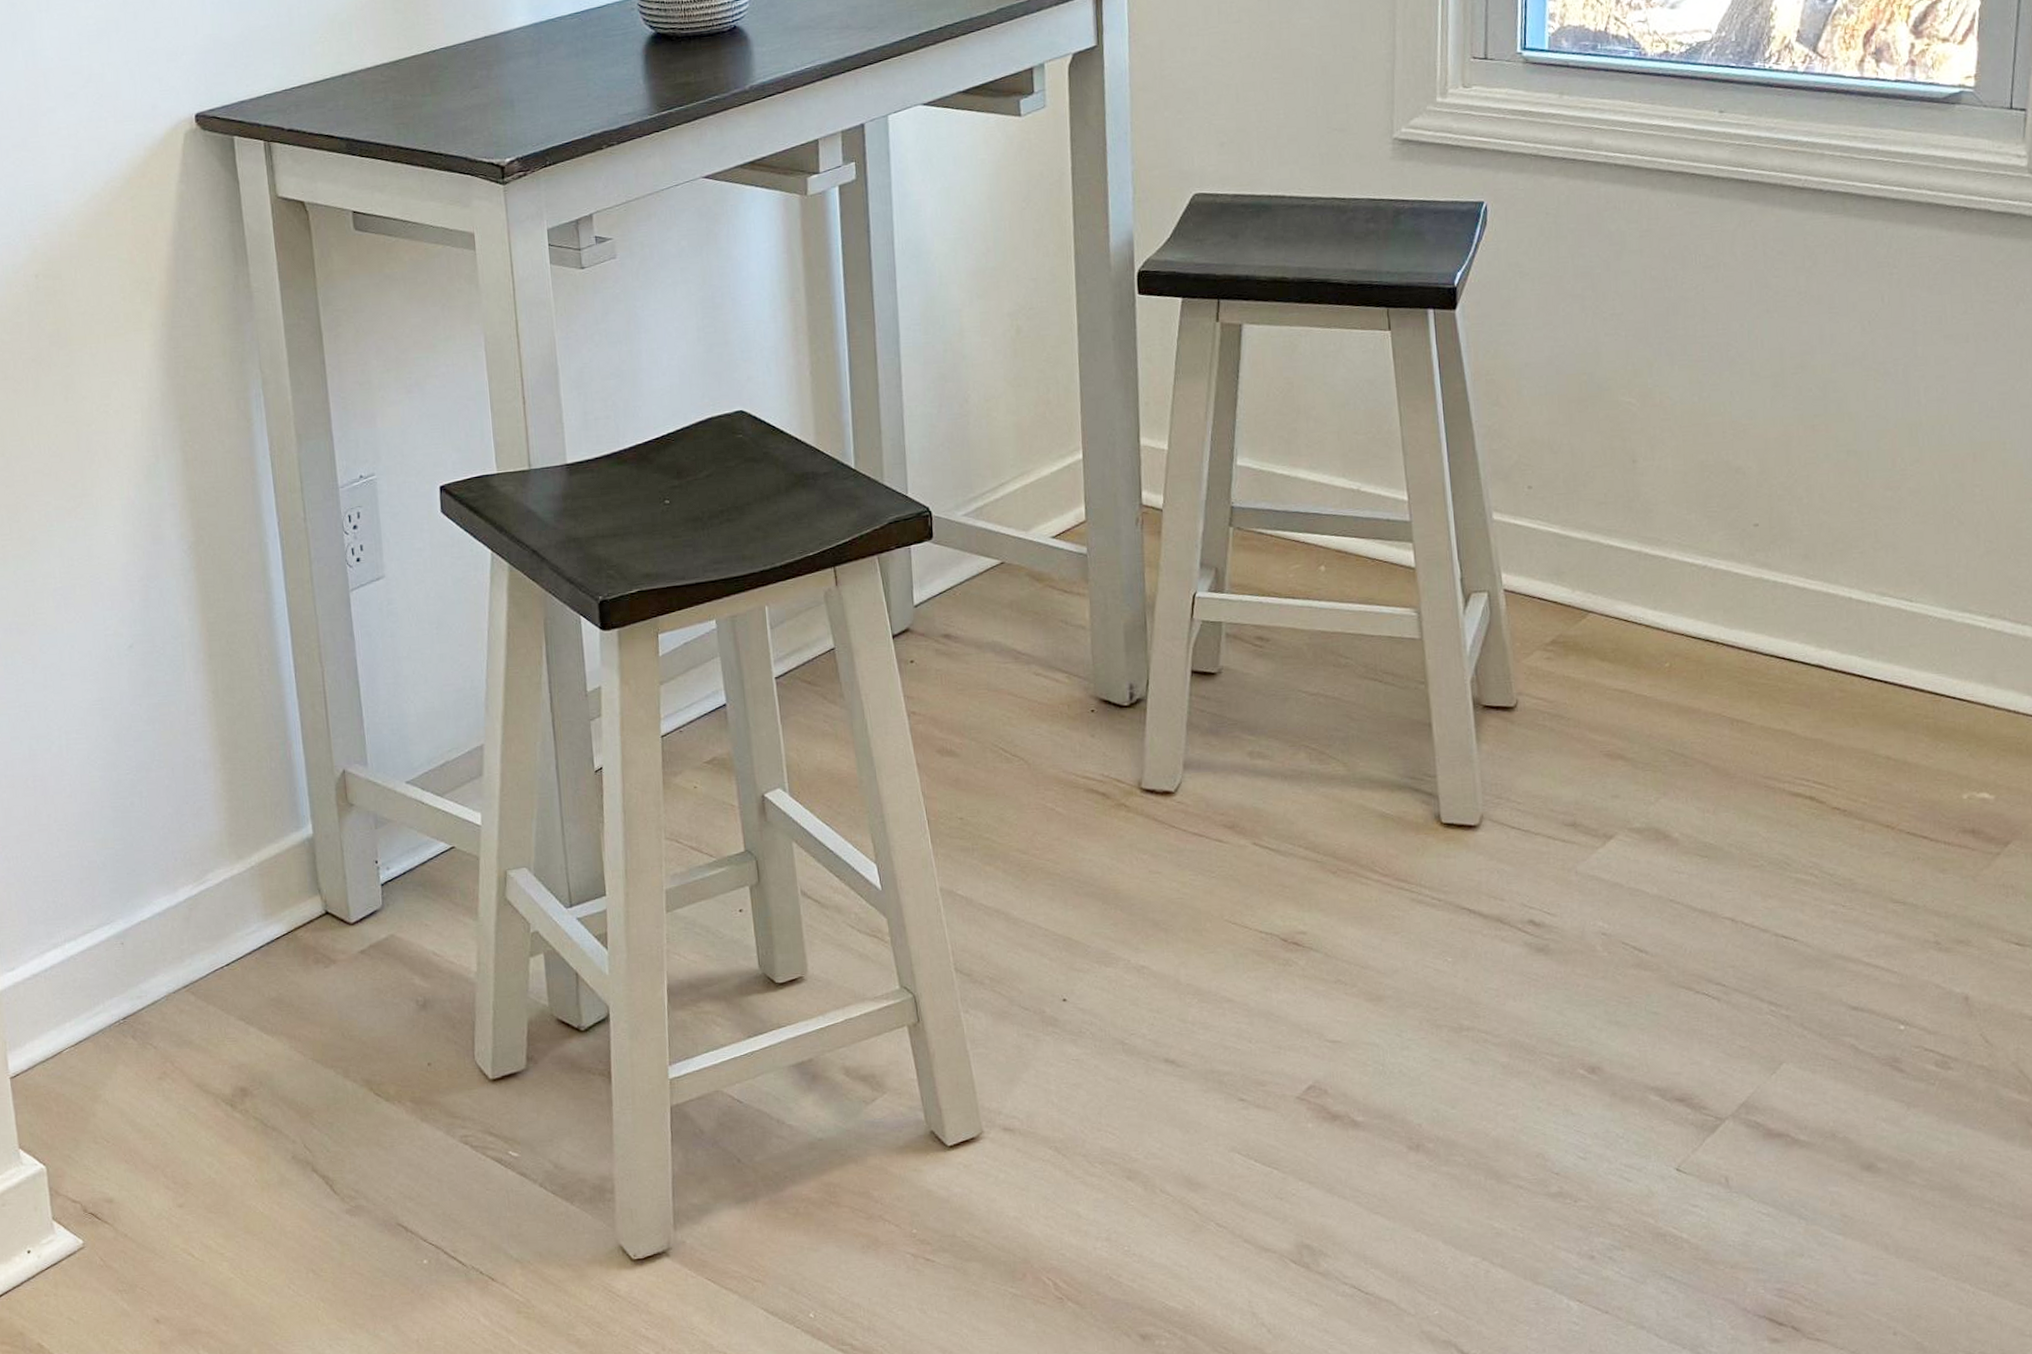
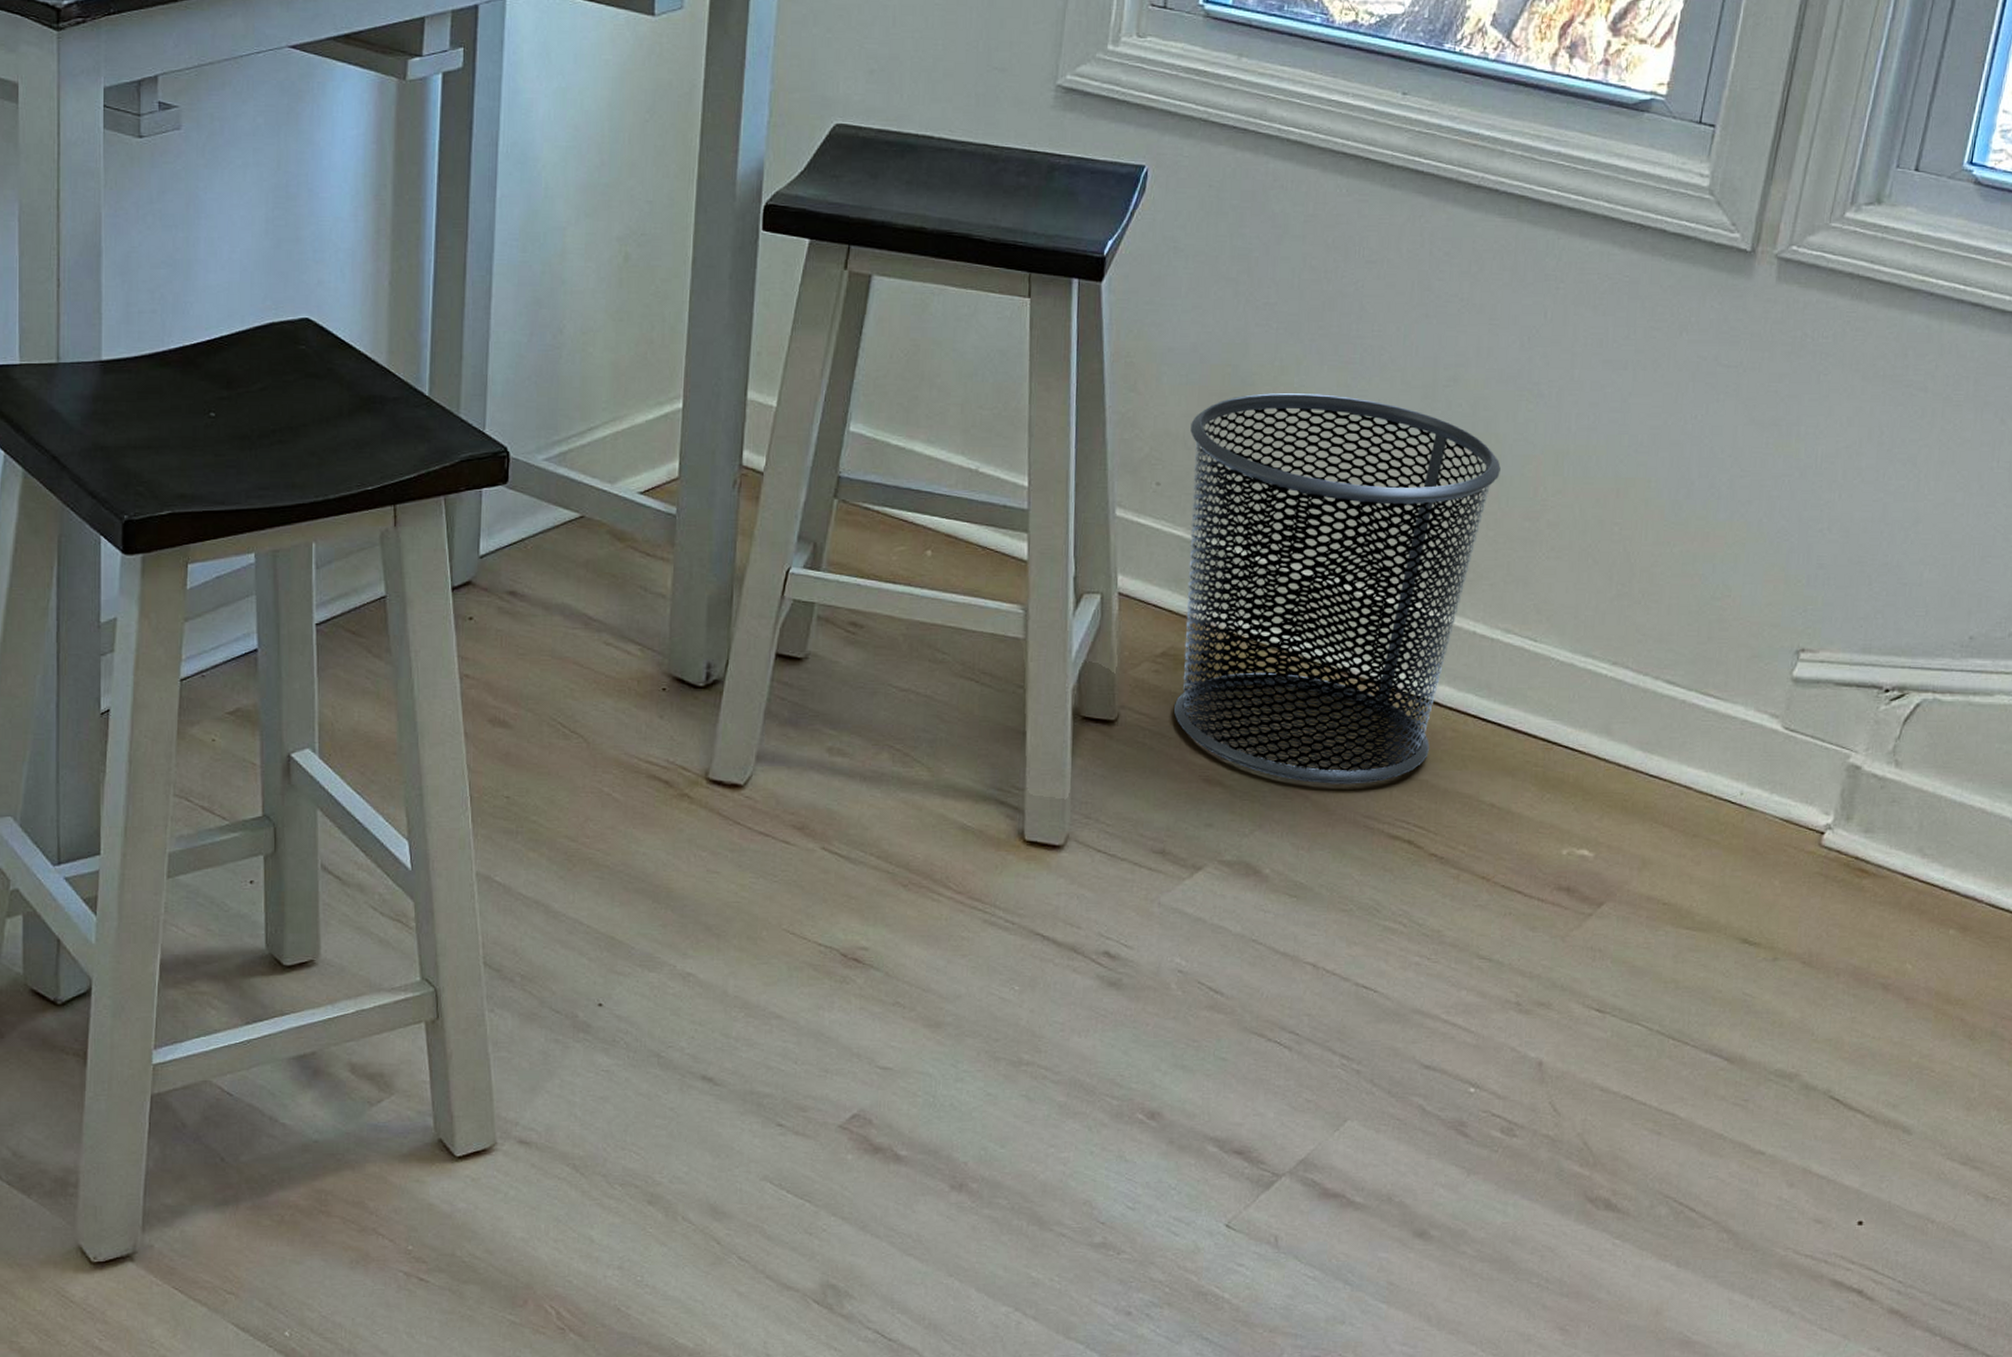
waste bin: none [1554,391,1857,750] -> present [1174,392,1501,784]

